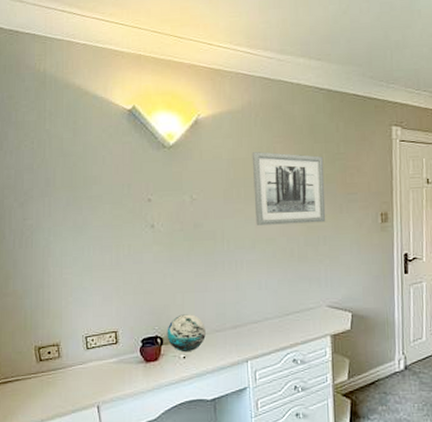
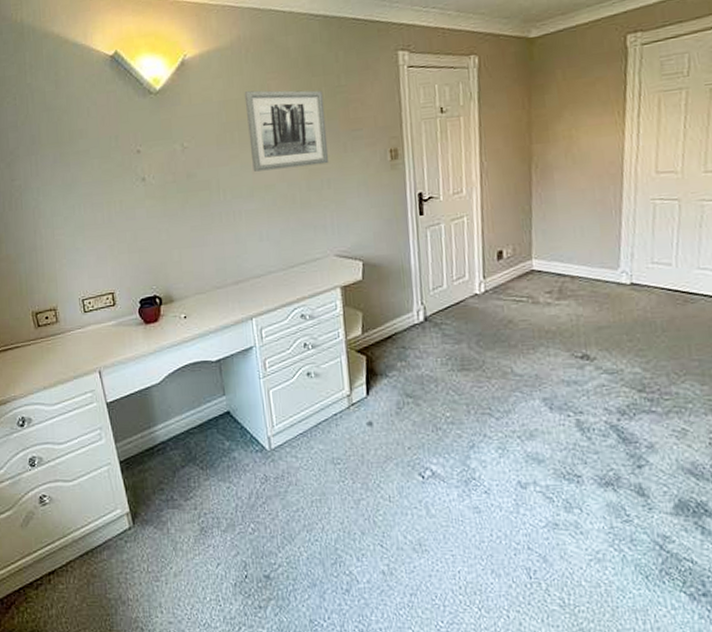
decorative orb: present [167,314,206,353] -> none [165,271,206,312]

